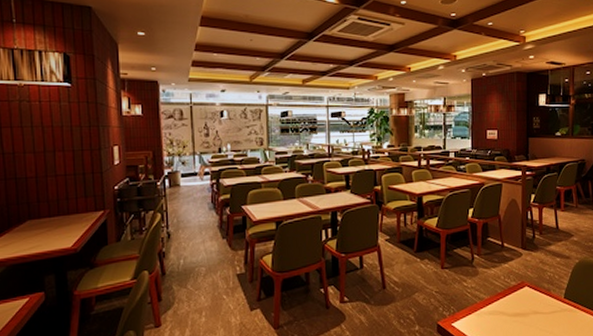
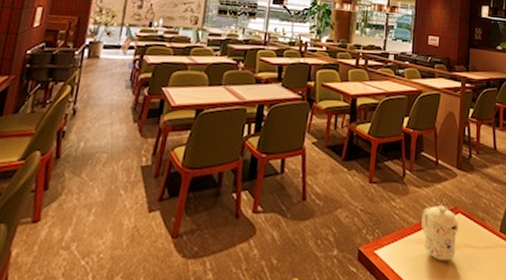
mug: none [492,282,526,327] -> present [421,205,459,261]

